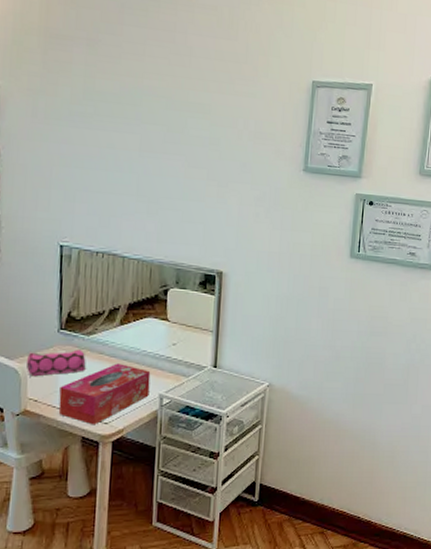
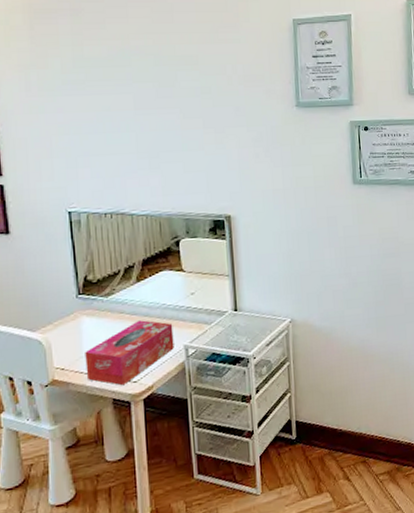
pencil case: present [26,349,86,377] -> none [48,312,108,346]

